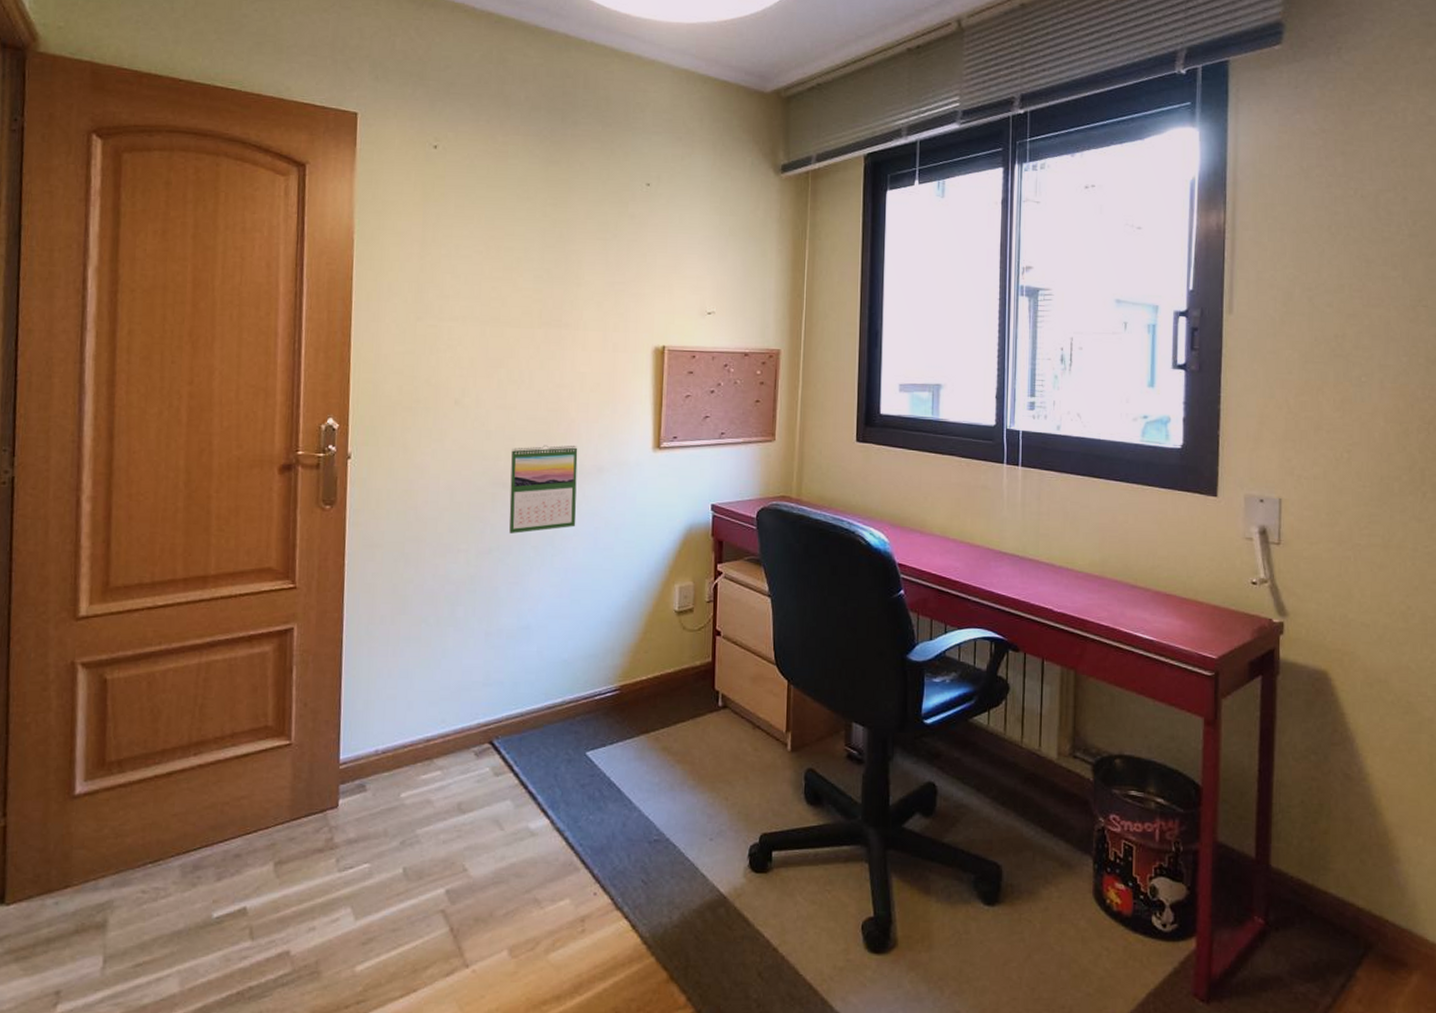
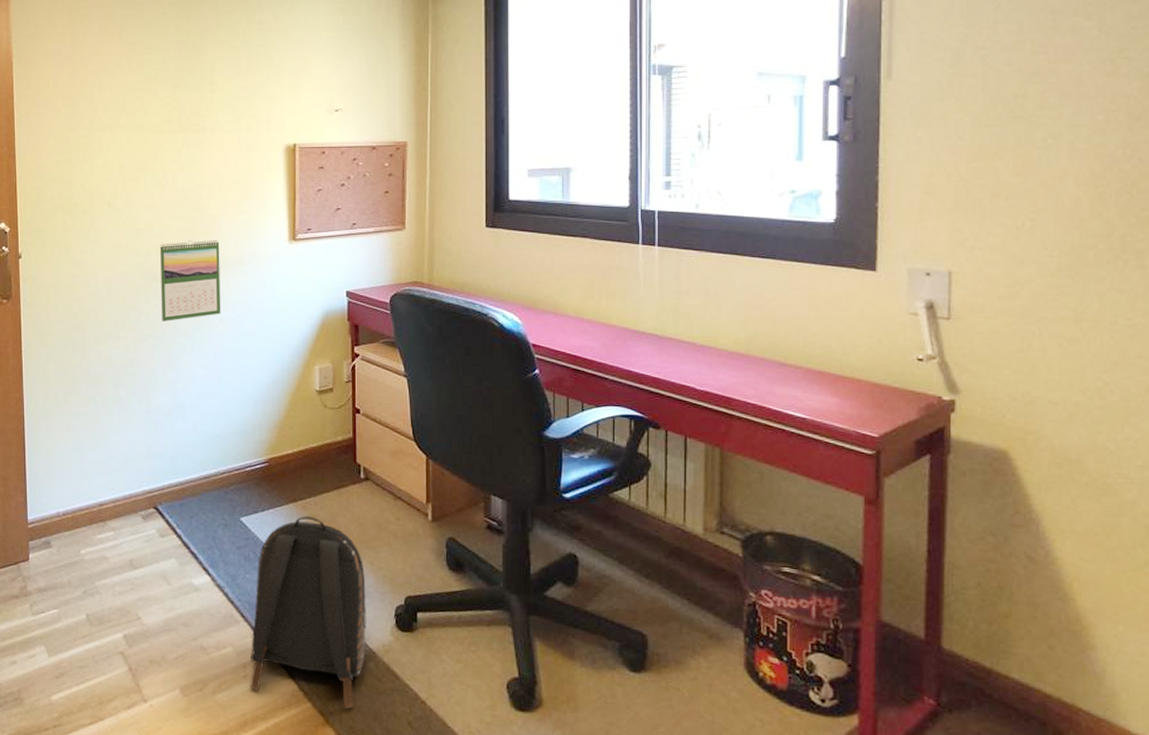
backpack: none [588,748,721,961] -> present [250,516,369,709]

